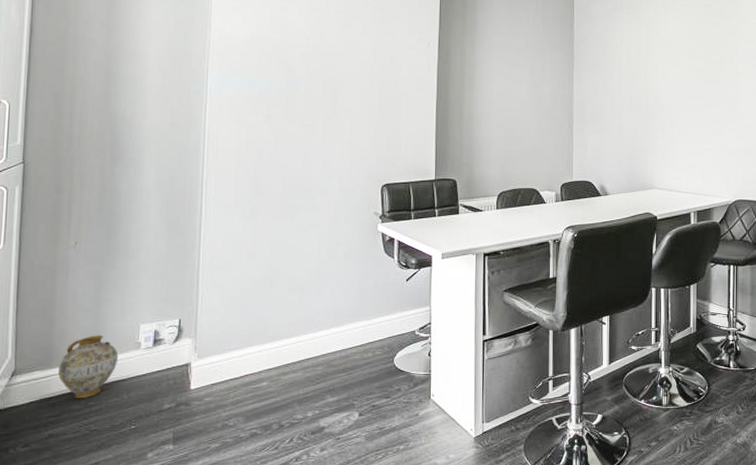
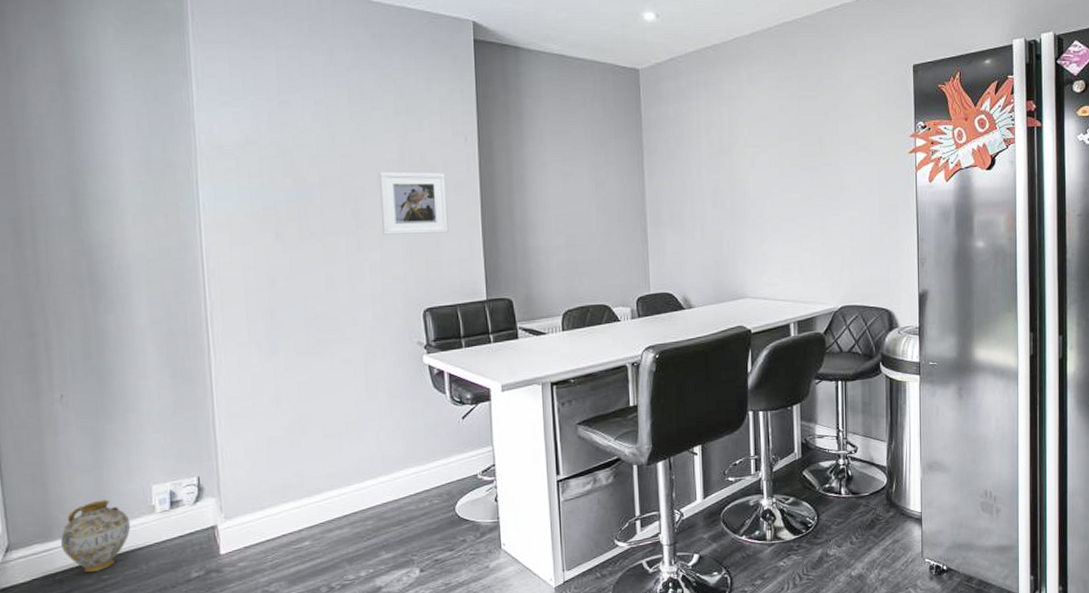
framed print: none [354,68,410,121] -> present [378,171,449,235]

